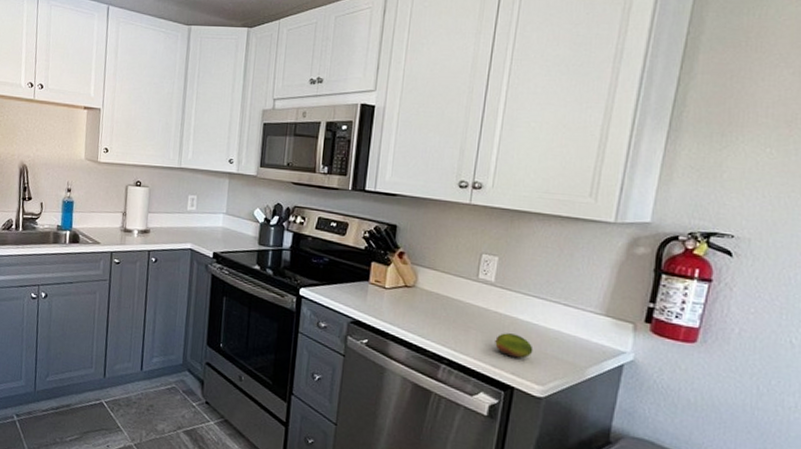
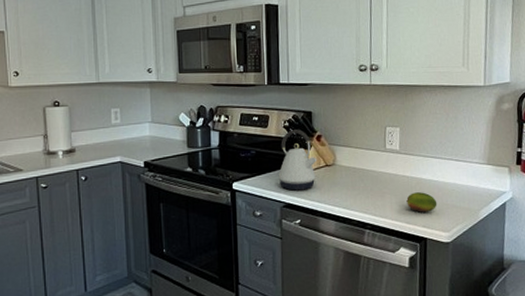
kettle: none [349,242,396,309] -> present [278,129,318,191]

